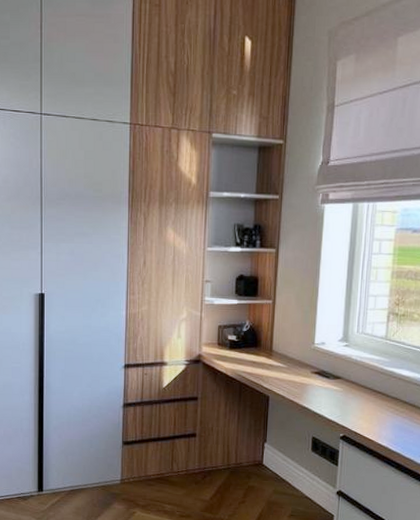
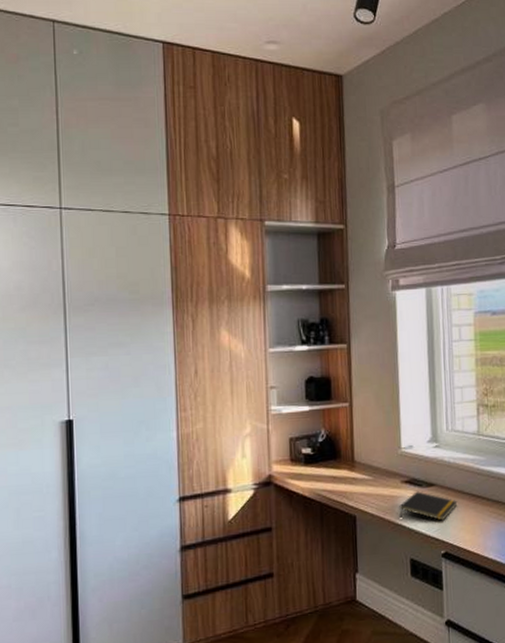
notepad: none [307,382,360,409] -> present [399,491,458,521]

